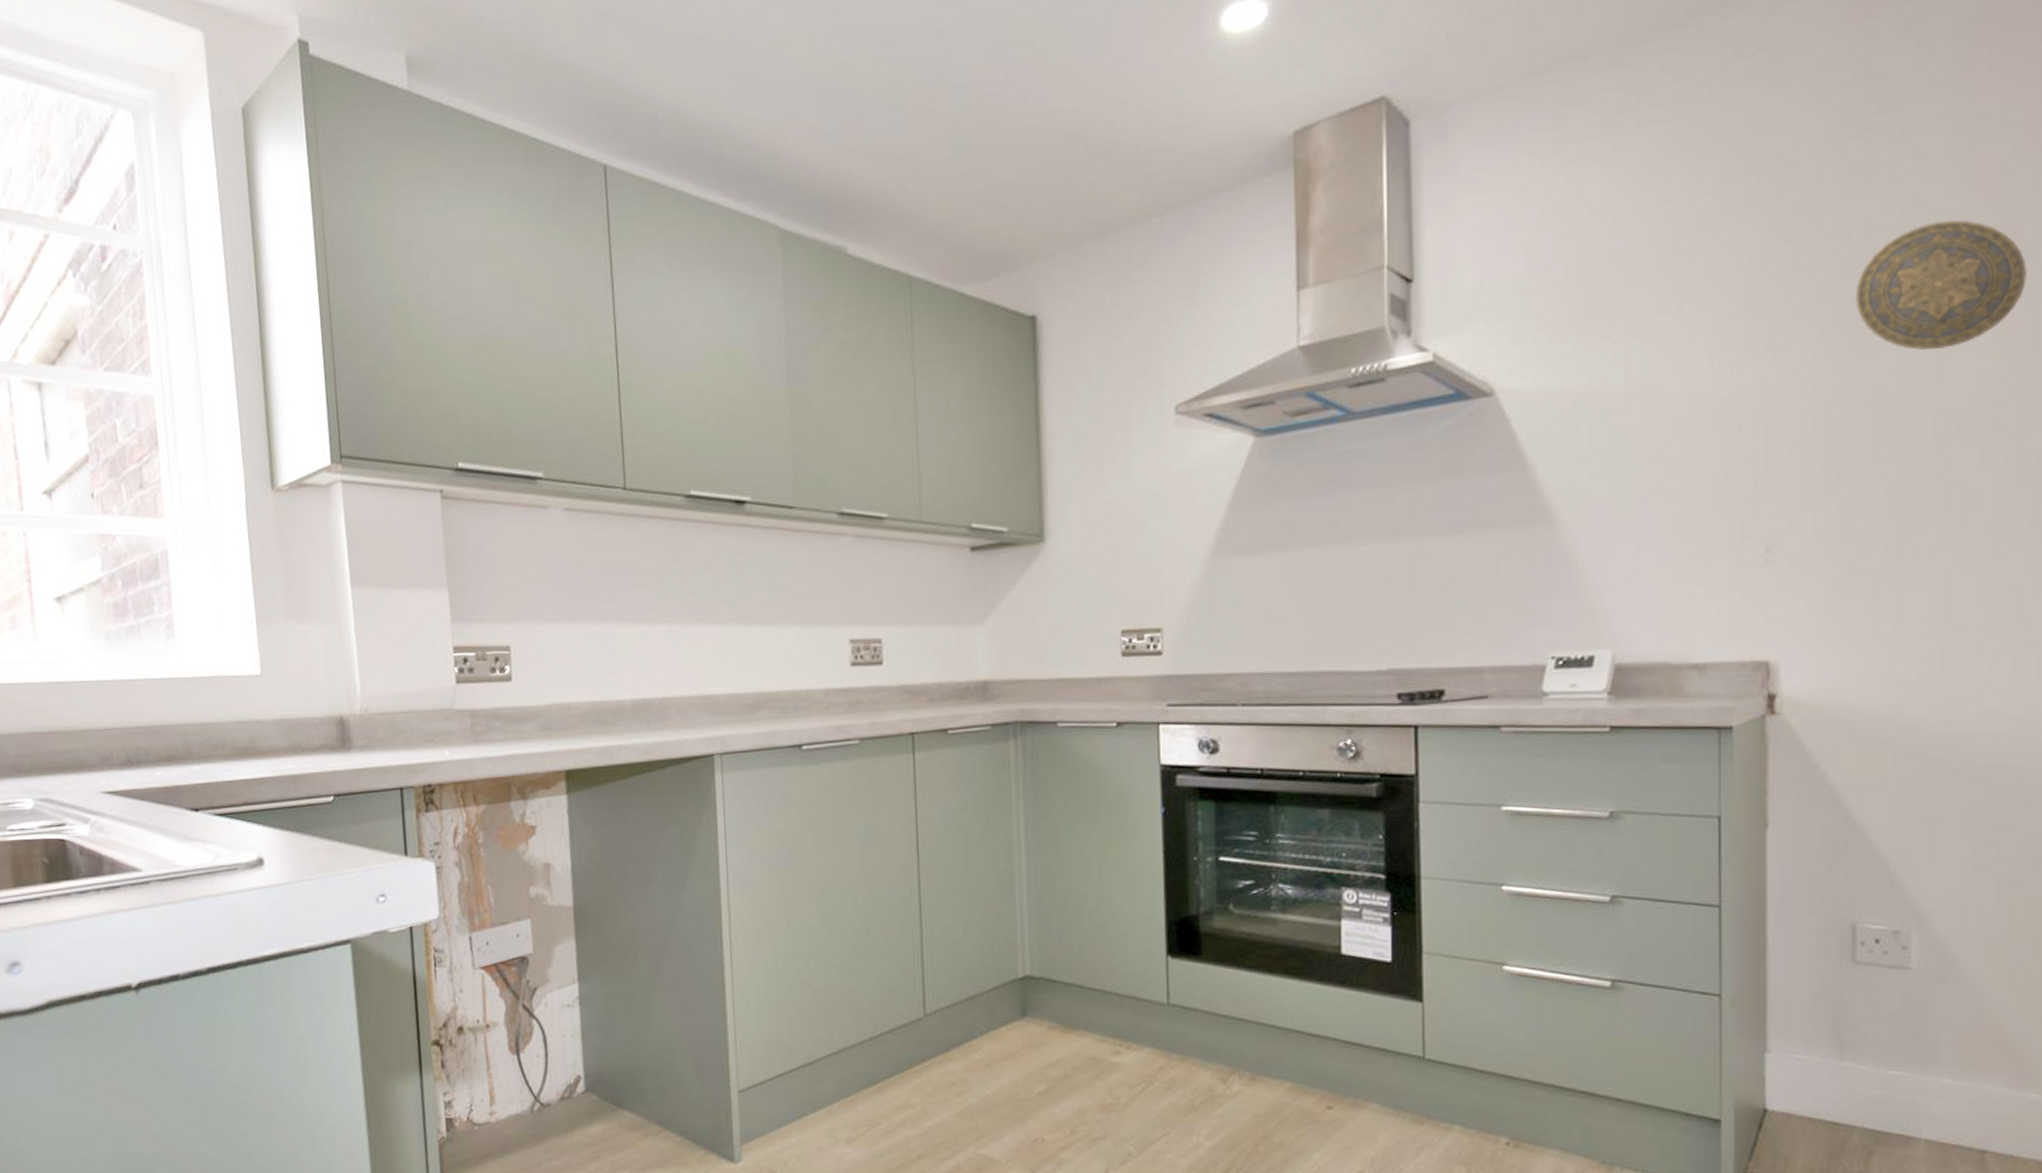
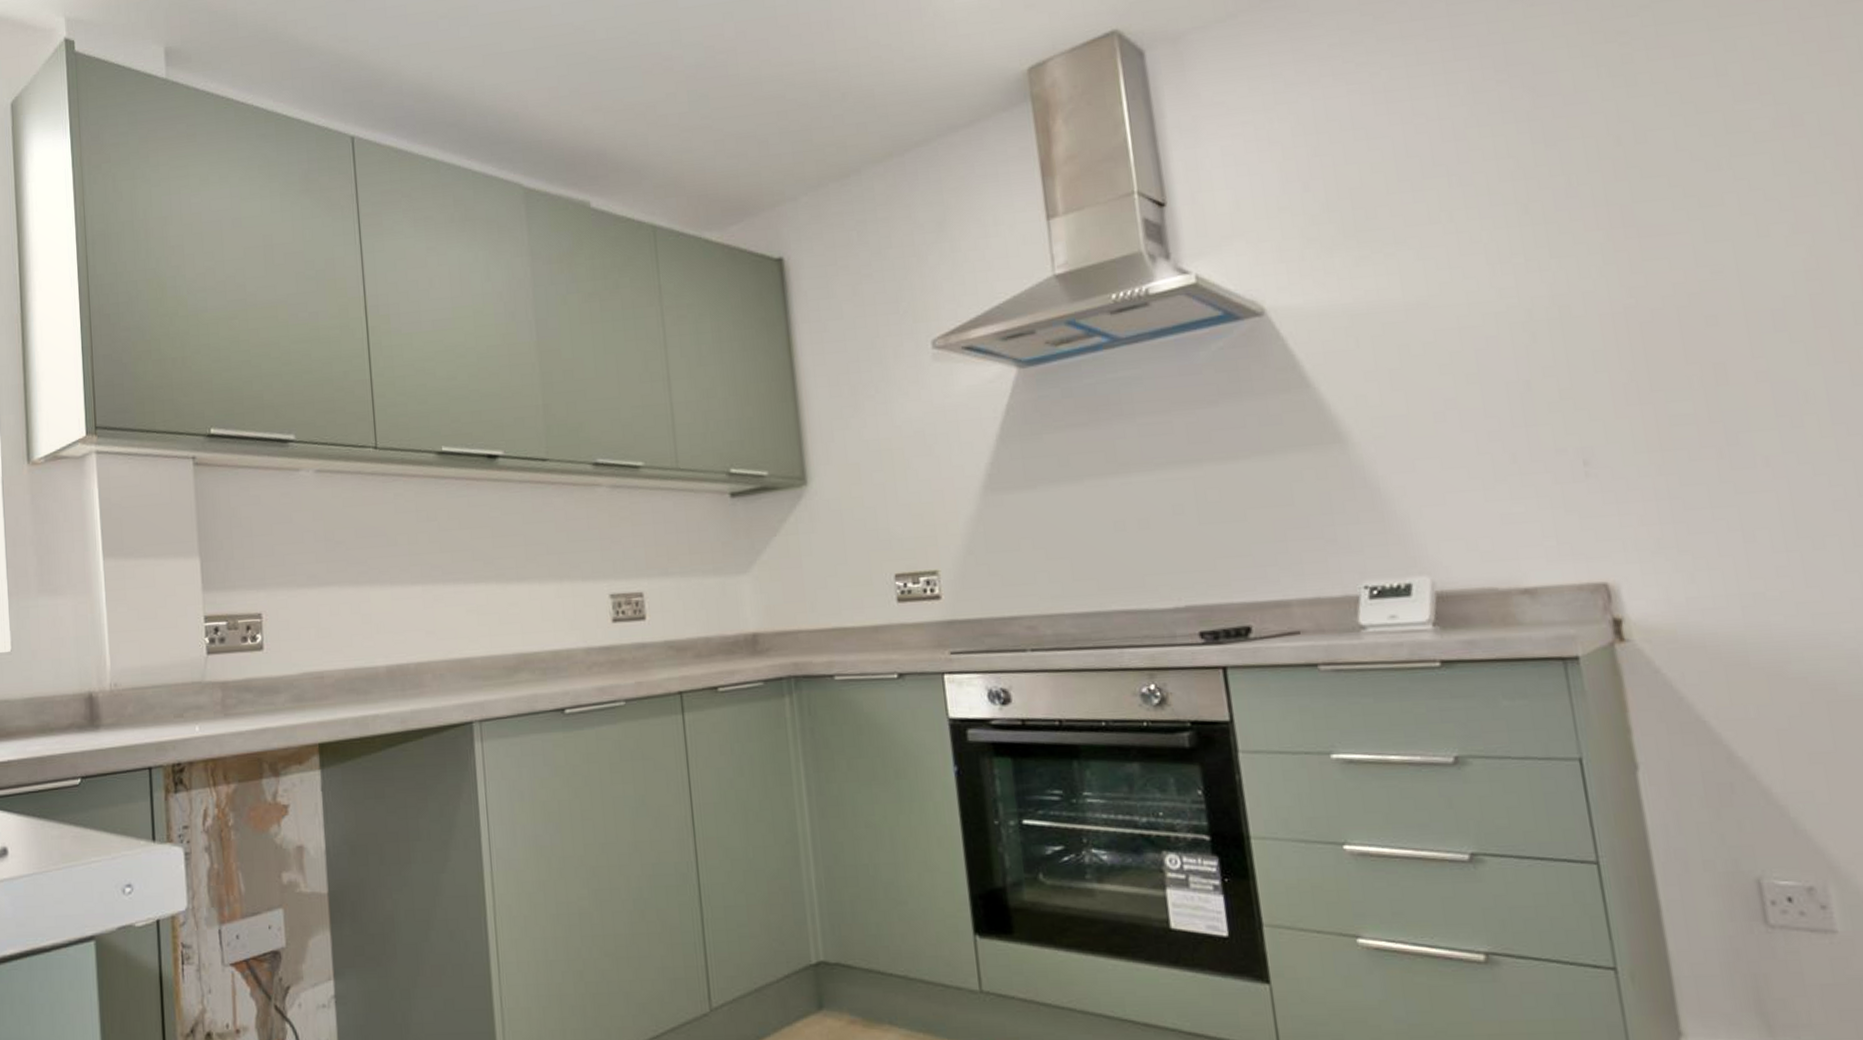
decorative plate: present [1855,220,2027,350] -> none [1635,115,1819,248]

